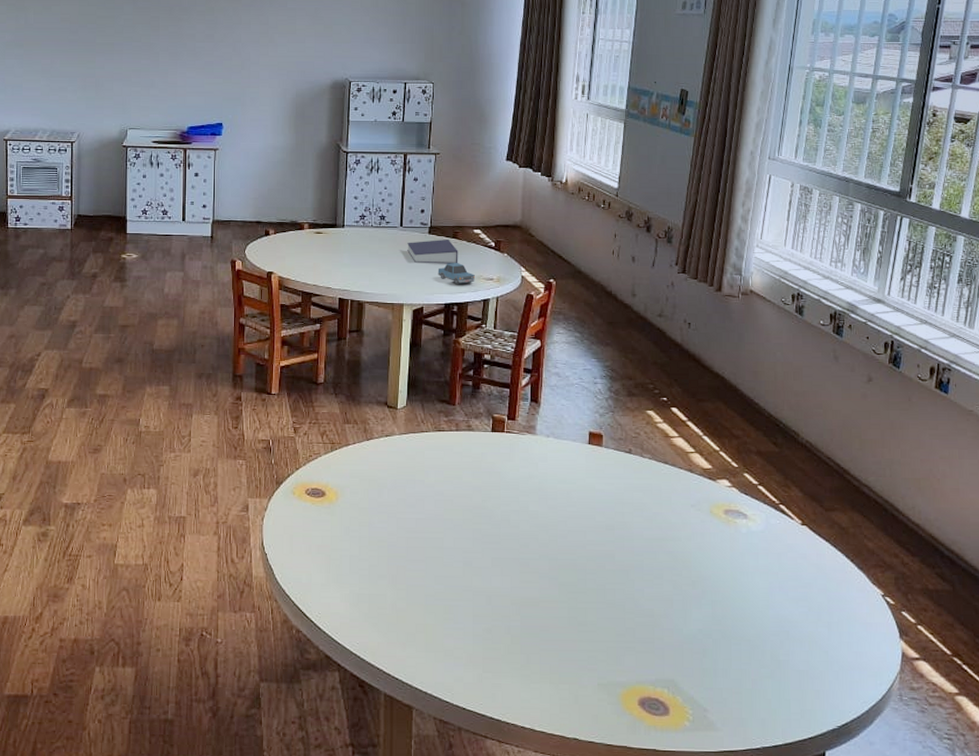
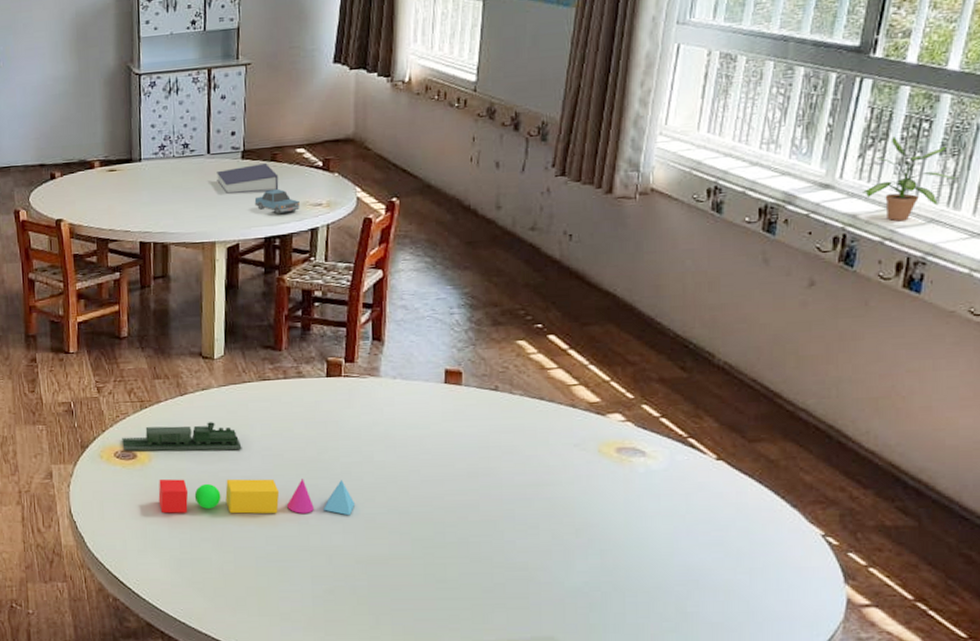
toy train: none [313,466,418,494] -> present [122,422,242,451]
toy blocks: none [342,518,513,560] -> present [158,479,356,516]
potted plant: none [904,266,970,334] -> present [861,137,957,221]

